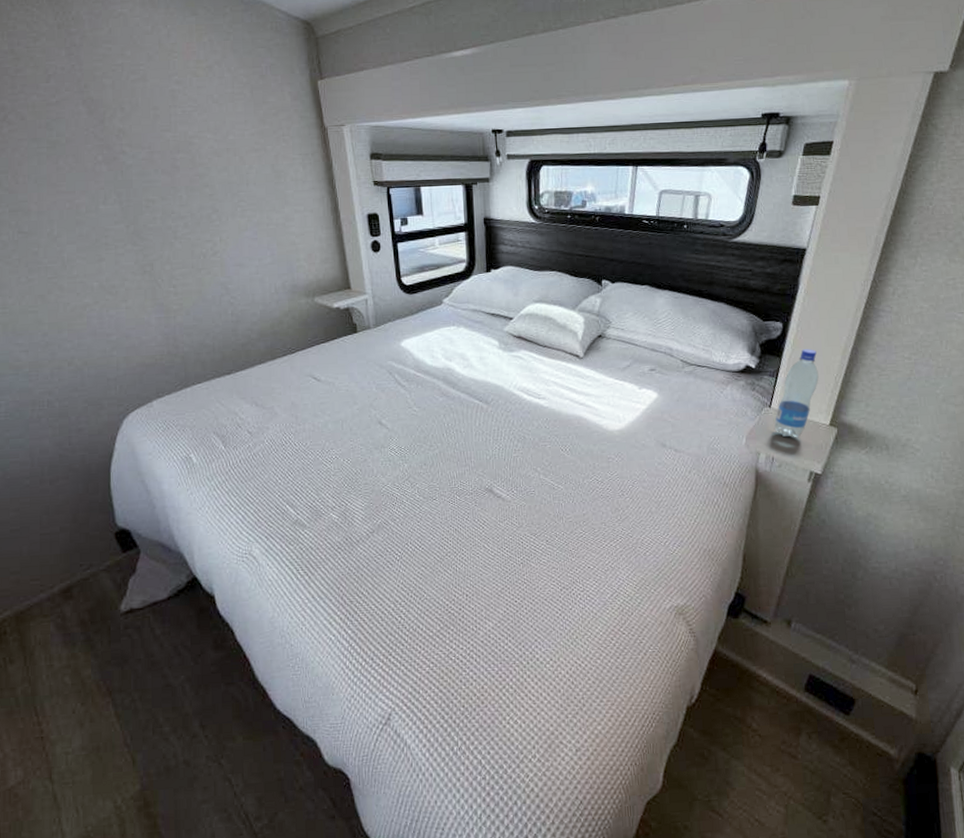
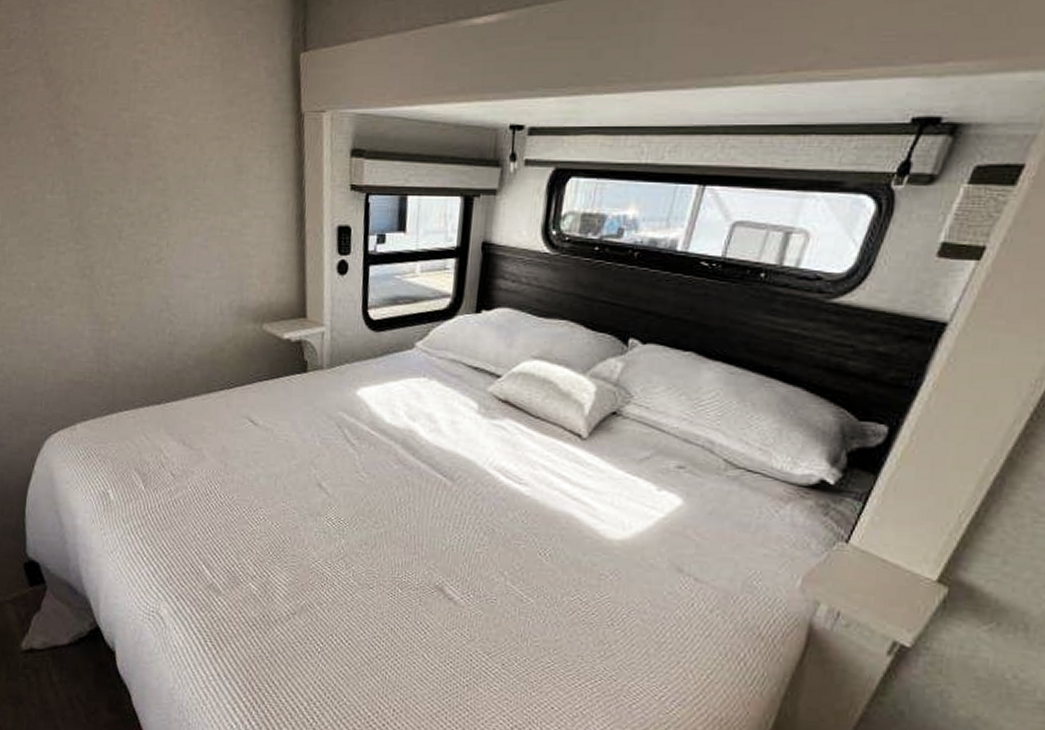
bottle: present [773,349,819,438] -> none [847,468,936,592]

